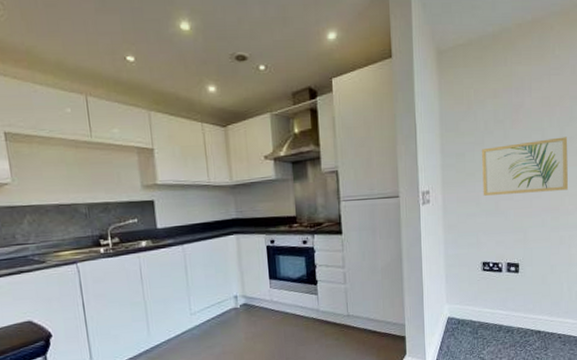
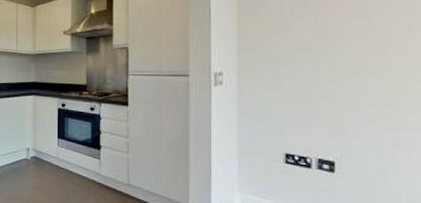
wall art: present [482,137,568,196] -> none [287,25,406,85]

